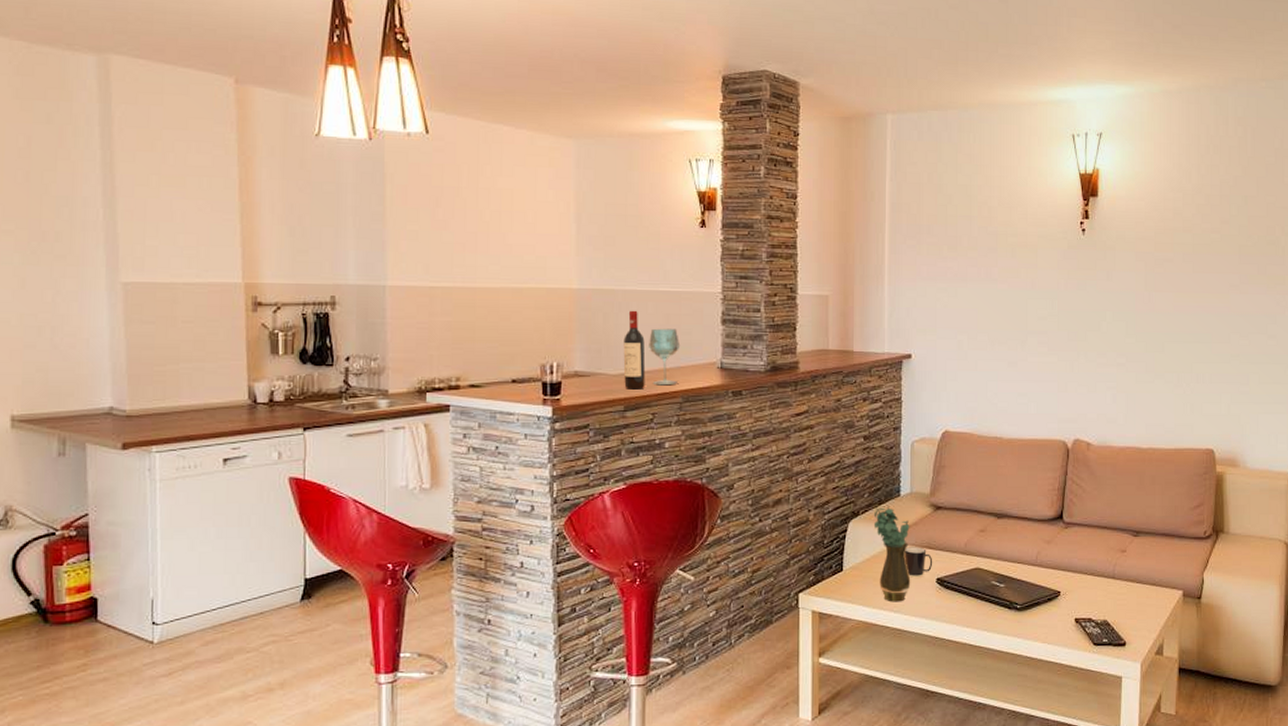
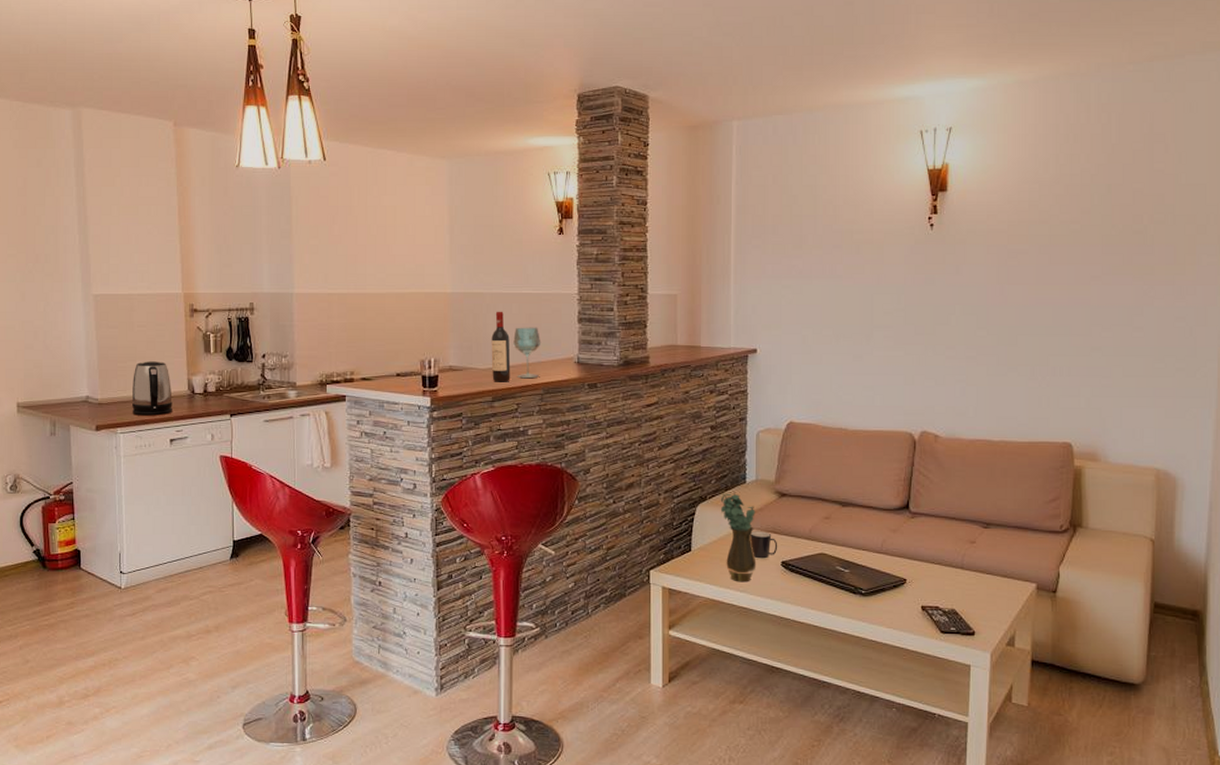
kettle: none [172,363,227,430] -> present [132,360,173,416]

